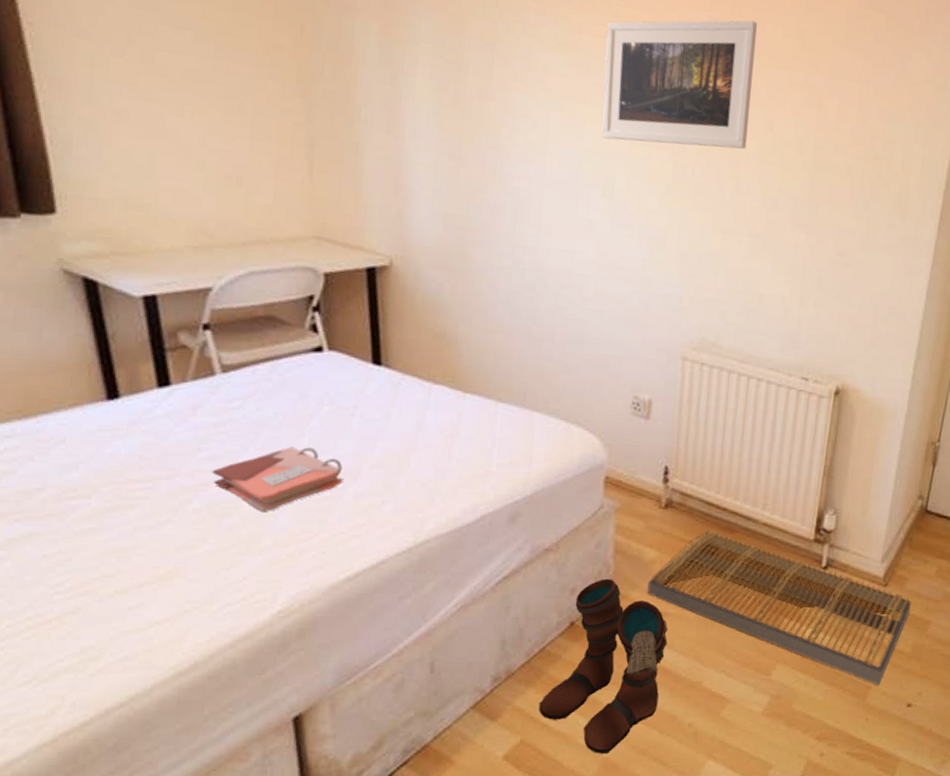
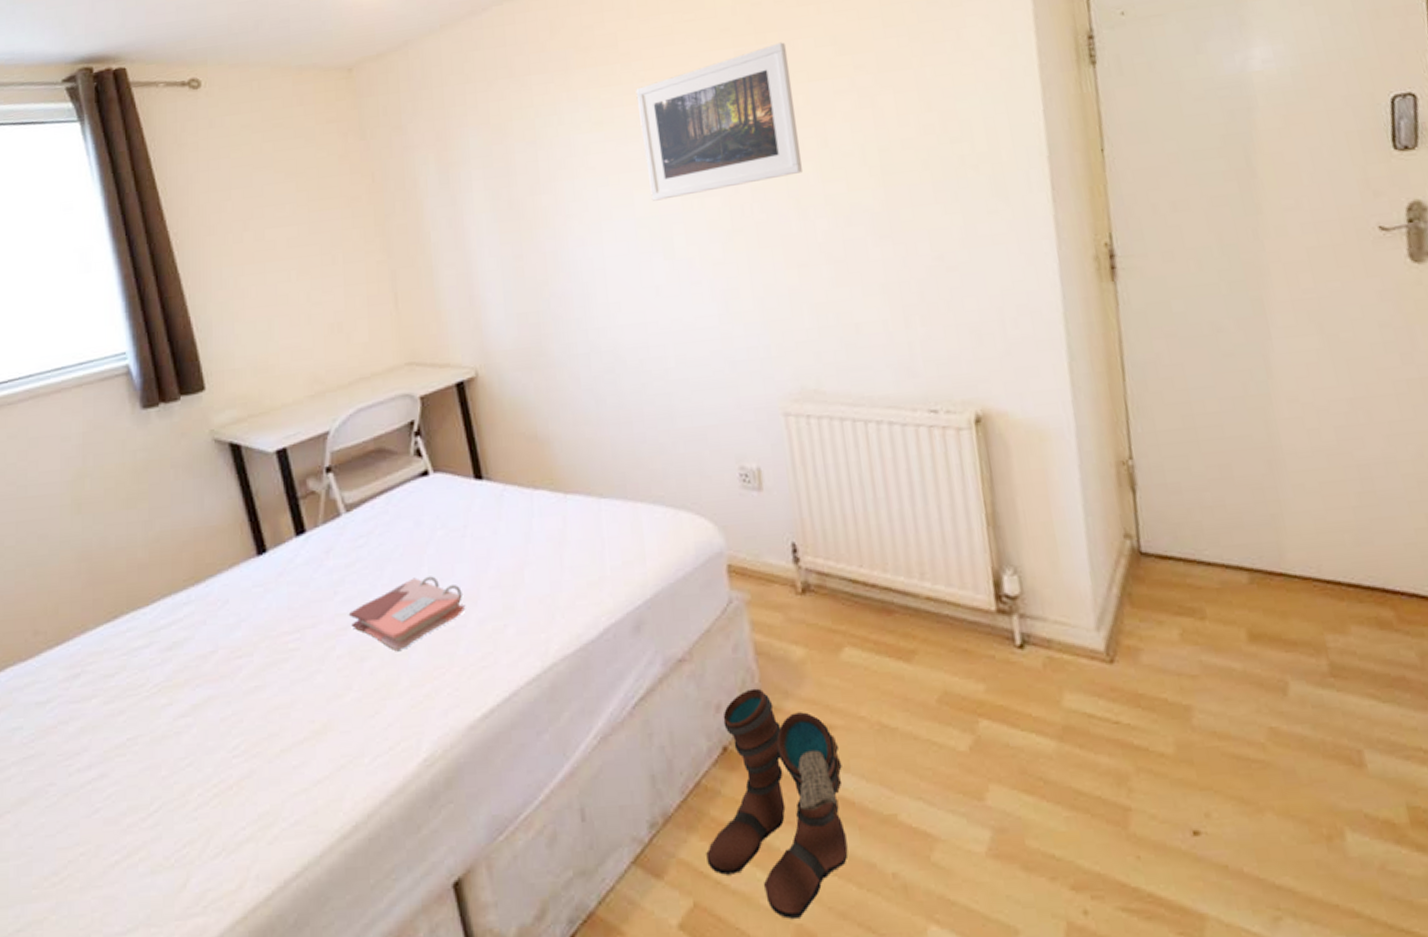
basket: present [647,530,911,686] -> none [802,614,1158,807]

